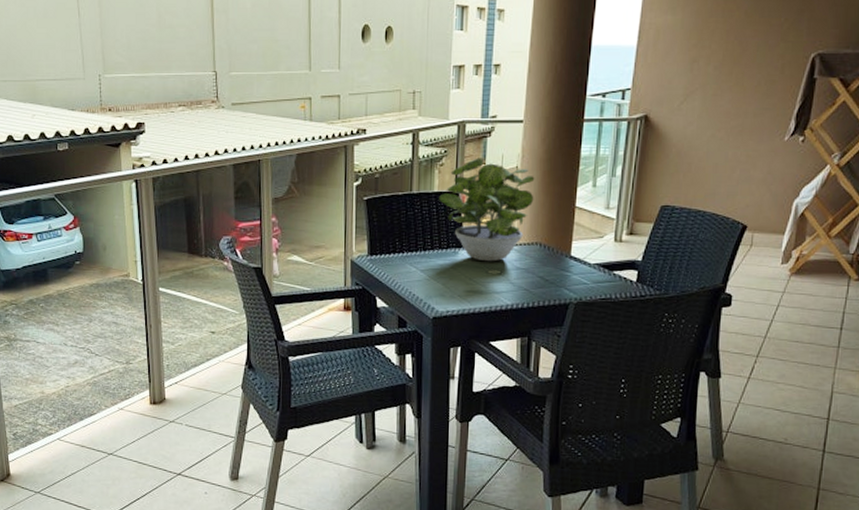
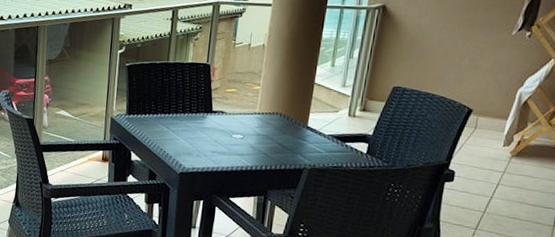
potted plant: present [439,158,535,262] -> none [192,35,279,128]

